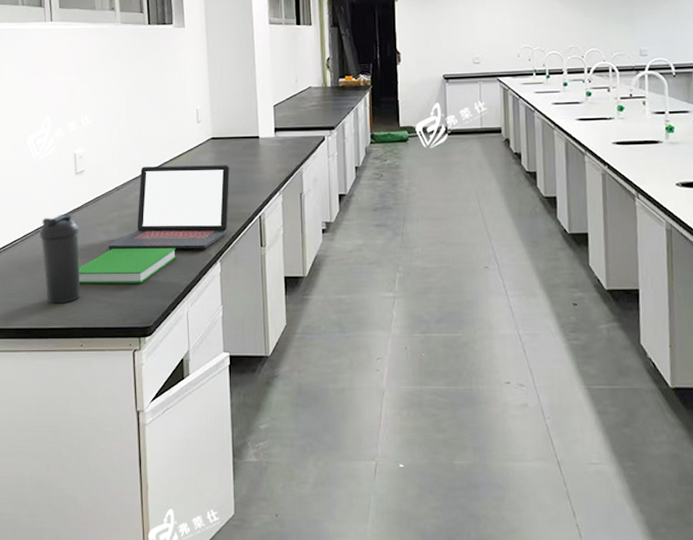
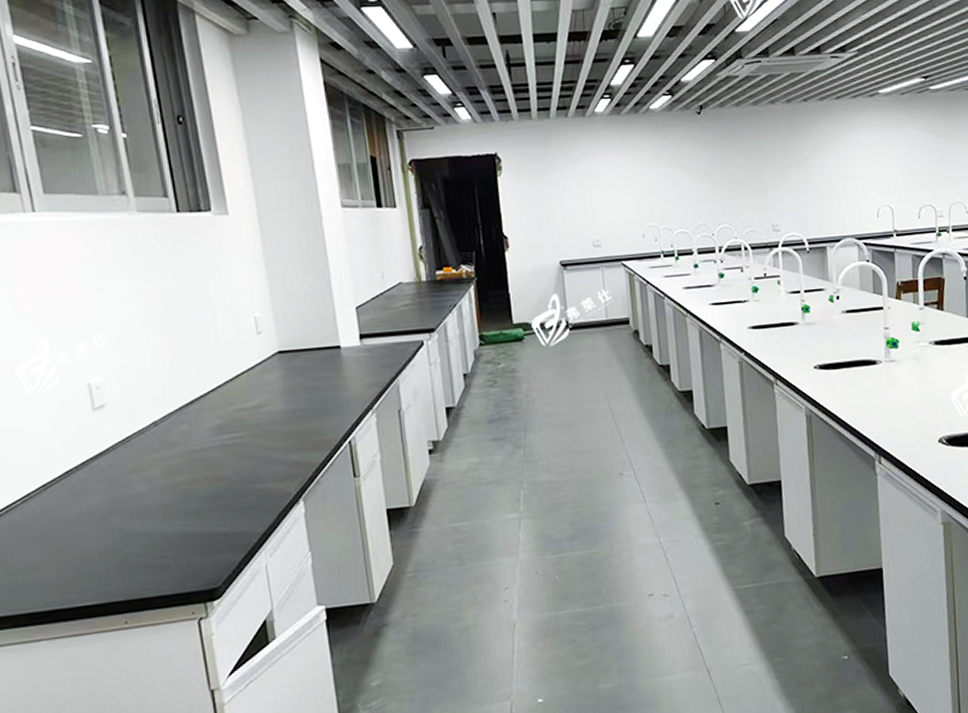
water bottle: present [40,213,80,304] -> none [48,460,117,576]
book: present [78,247,177,283] -> none [110,489,246,547]
laptop: present [108,165,229,249] -> none [150,383,310,500]

